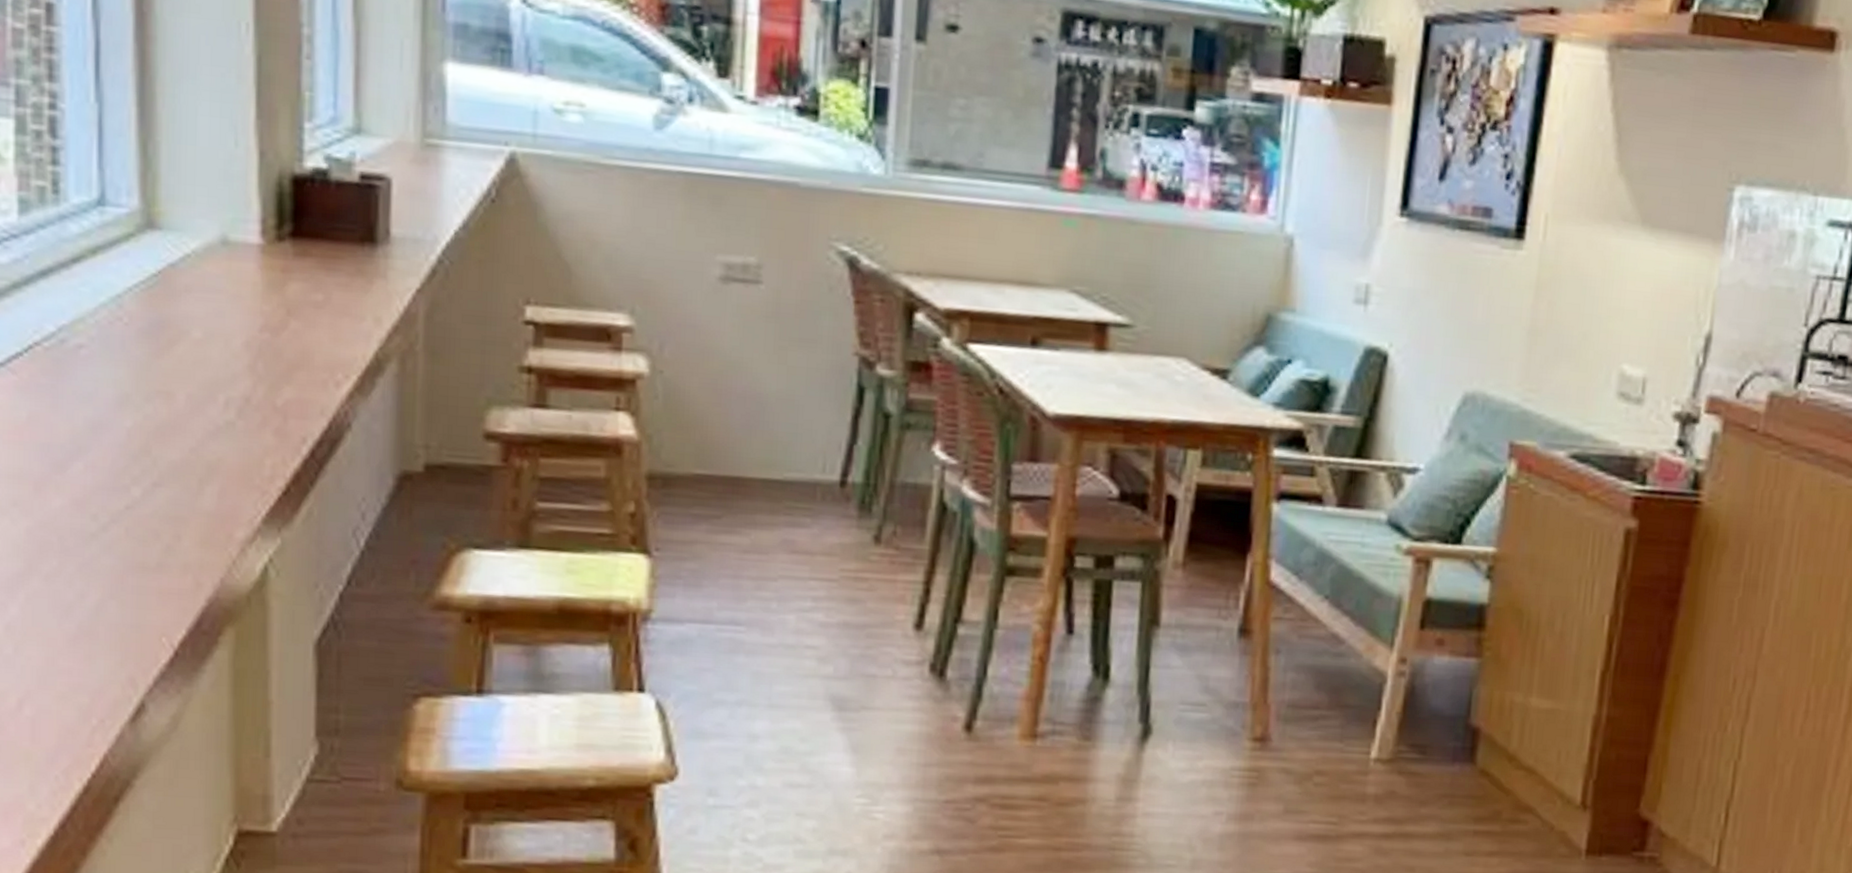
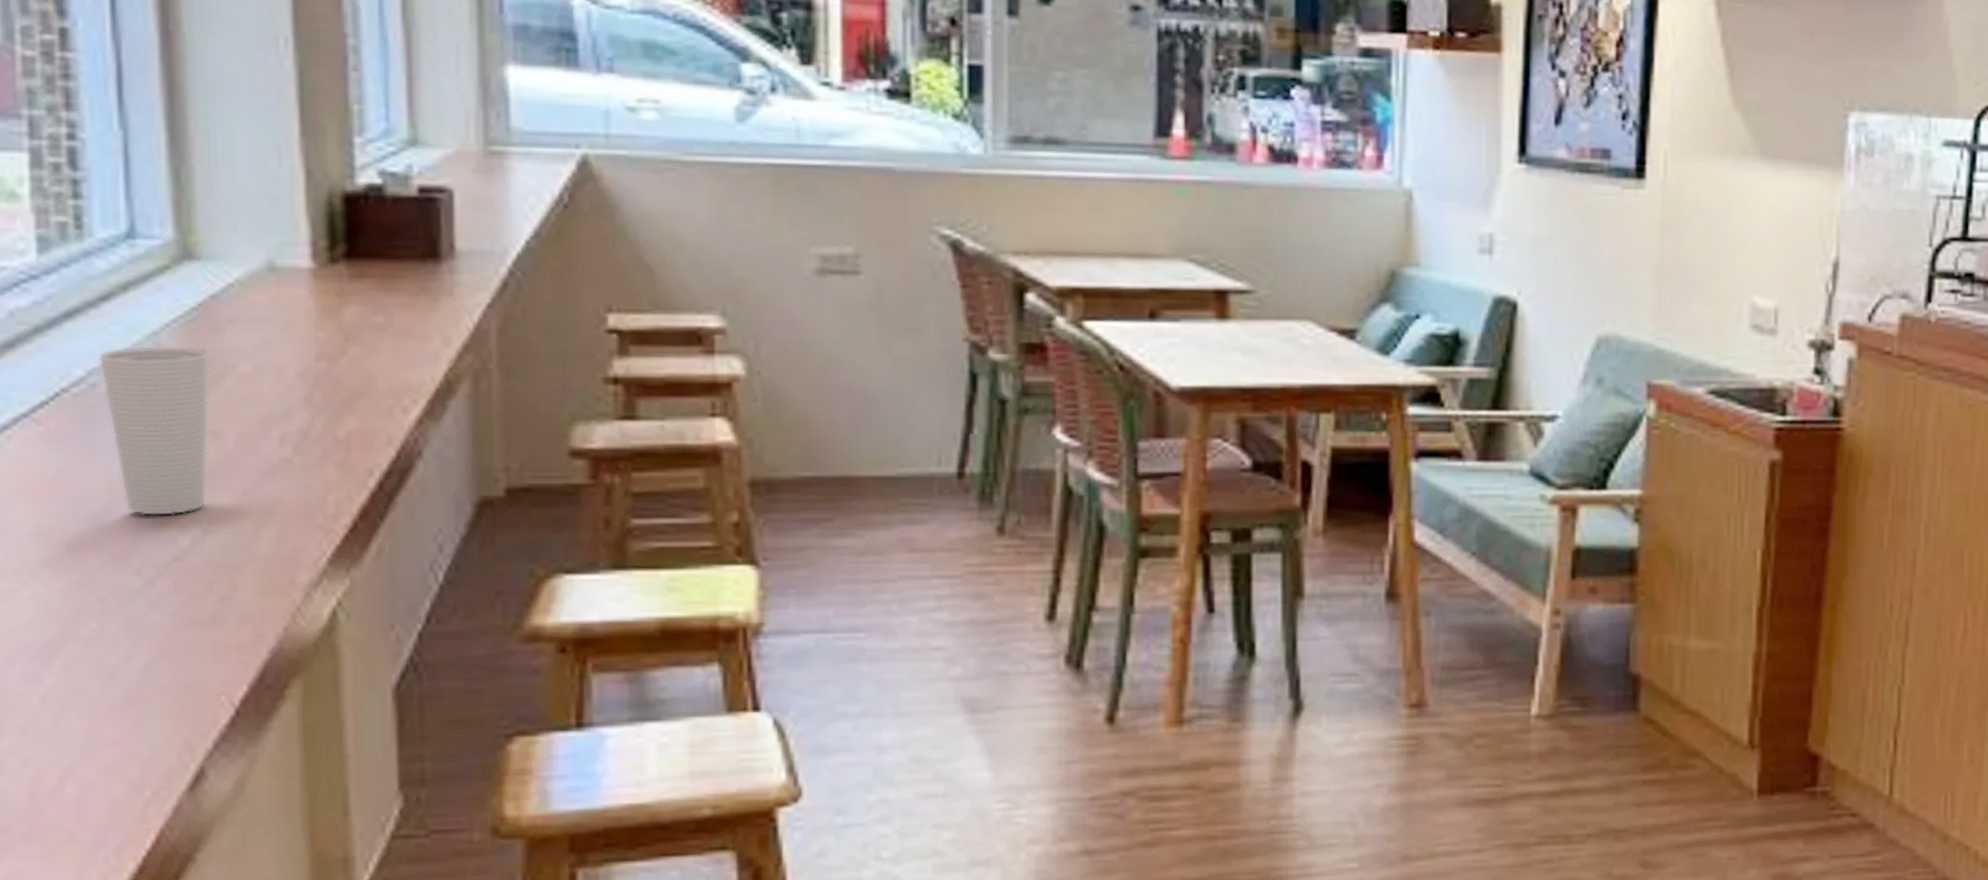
cup: none [68,307,167,467] -> present [98,346,211,515]

